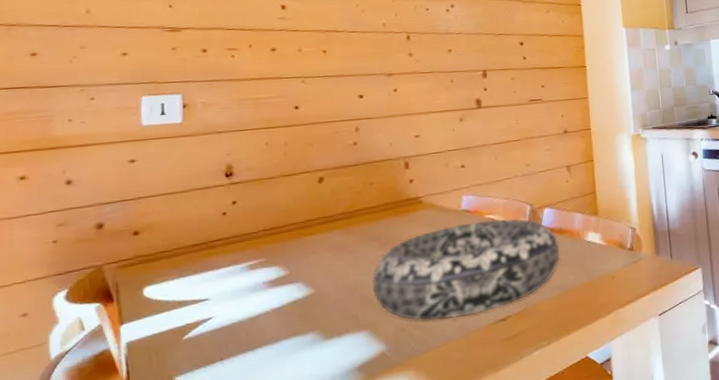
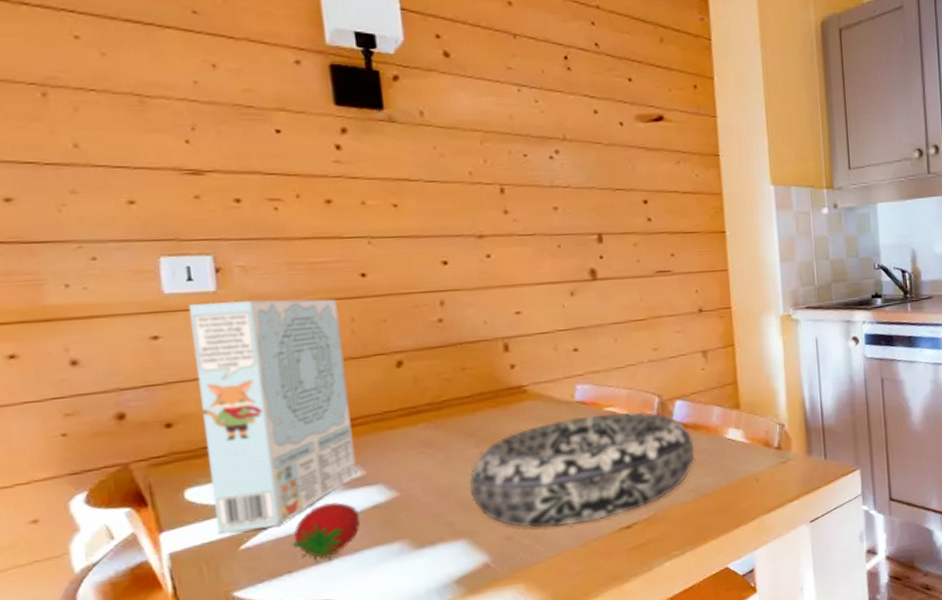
cereal box: none [160,127,281,326] -> present [189,298,357,535]
fruit: none [226,298,282,350] -> present [292,502,361,561]

